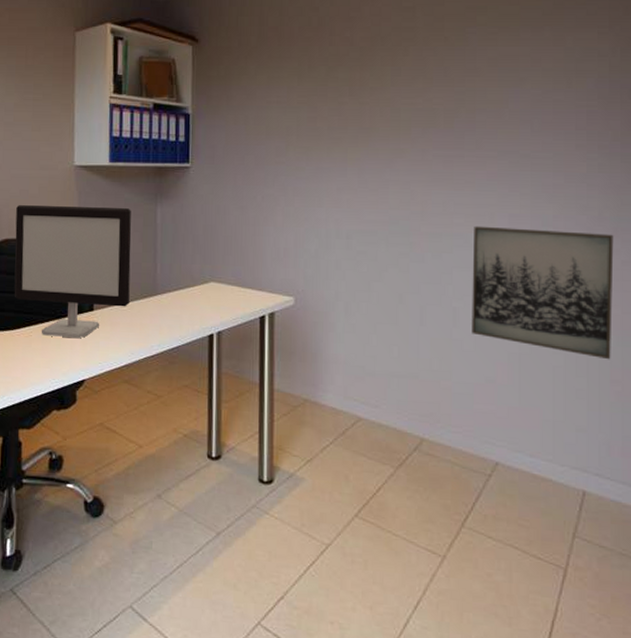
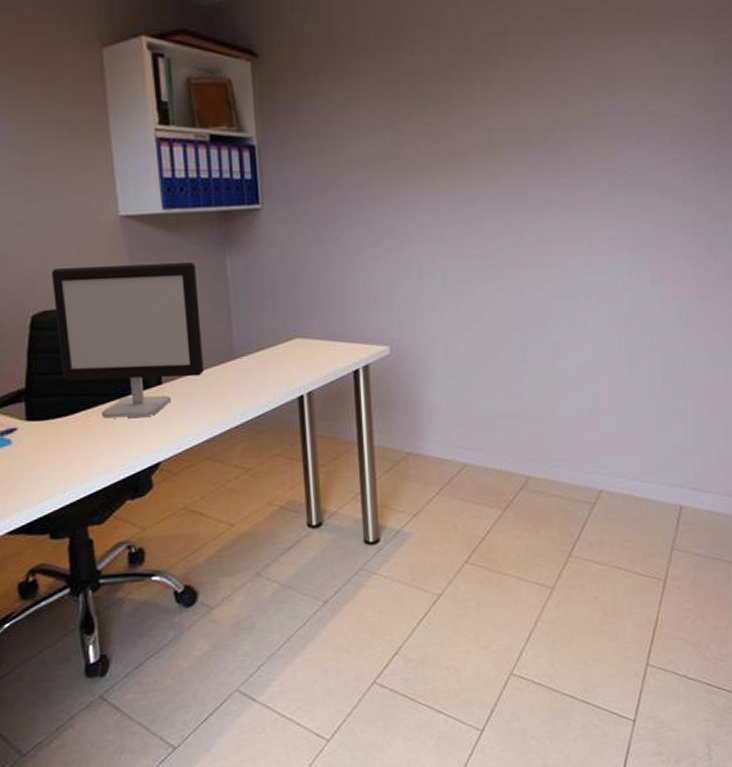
wall art: present [471,225,614,360] -> none [572,250,708,377]

